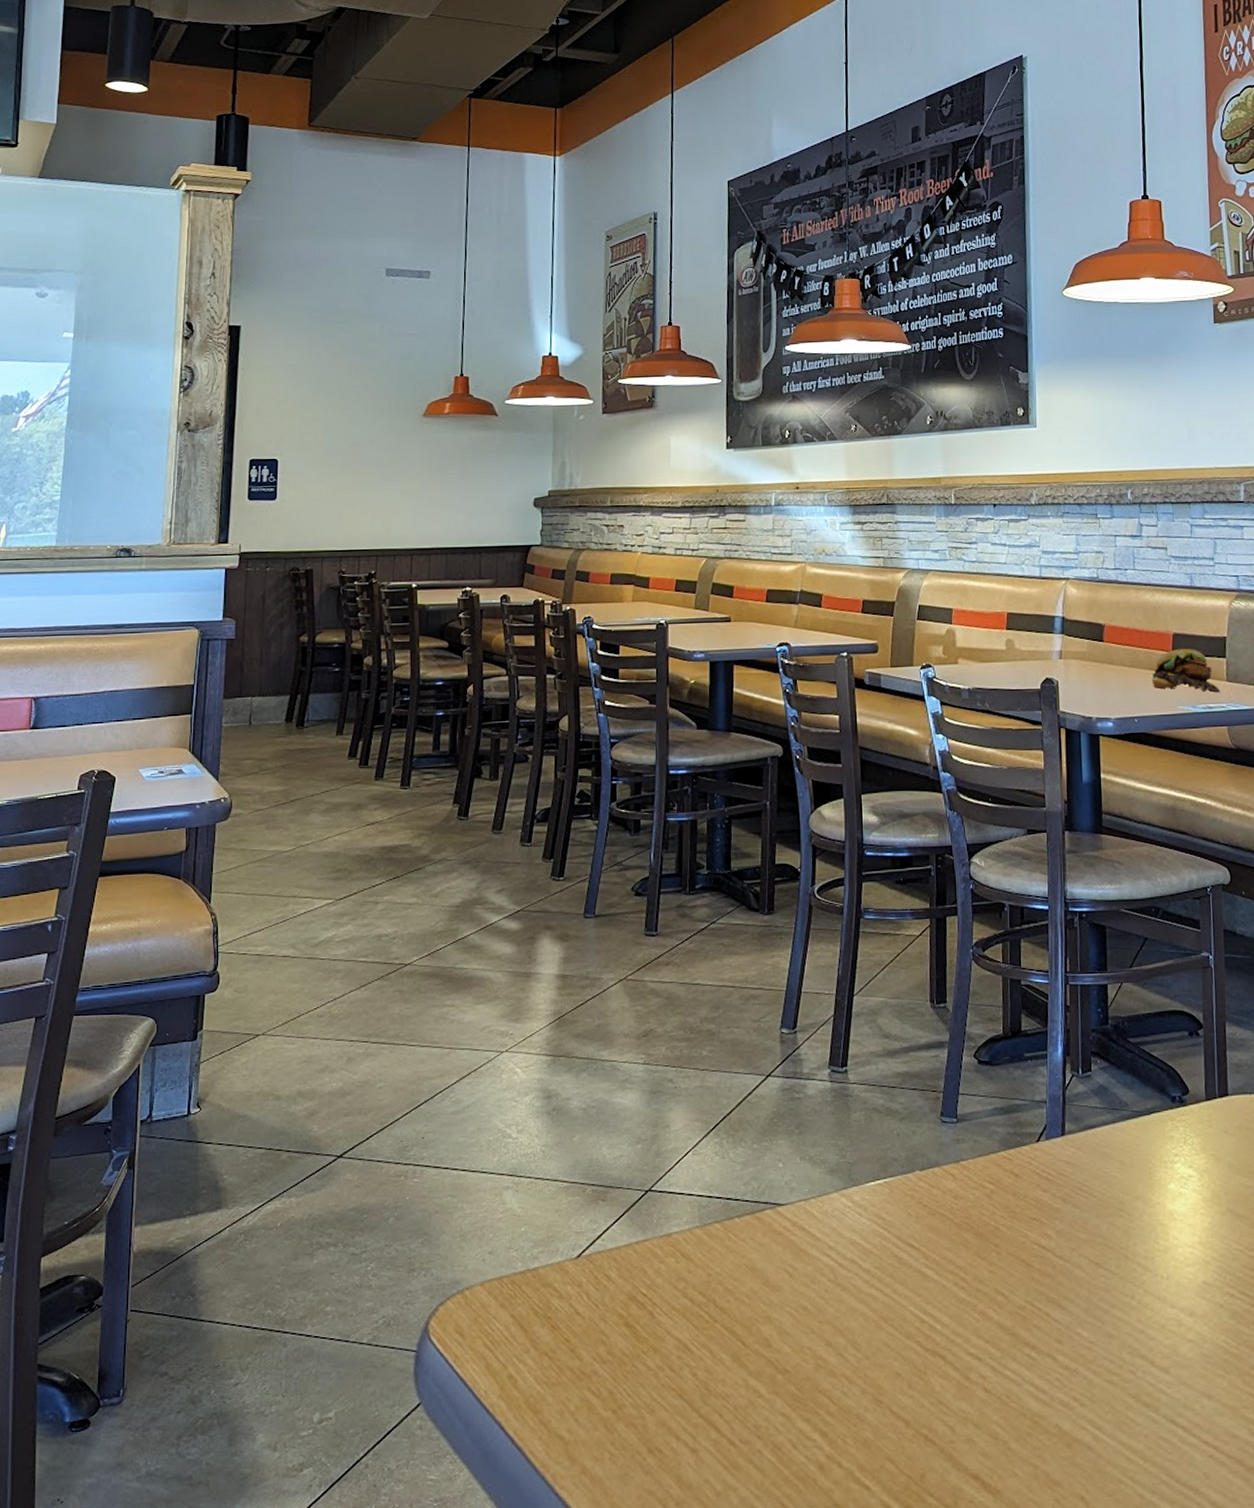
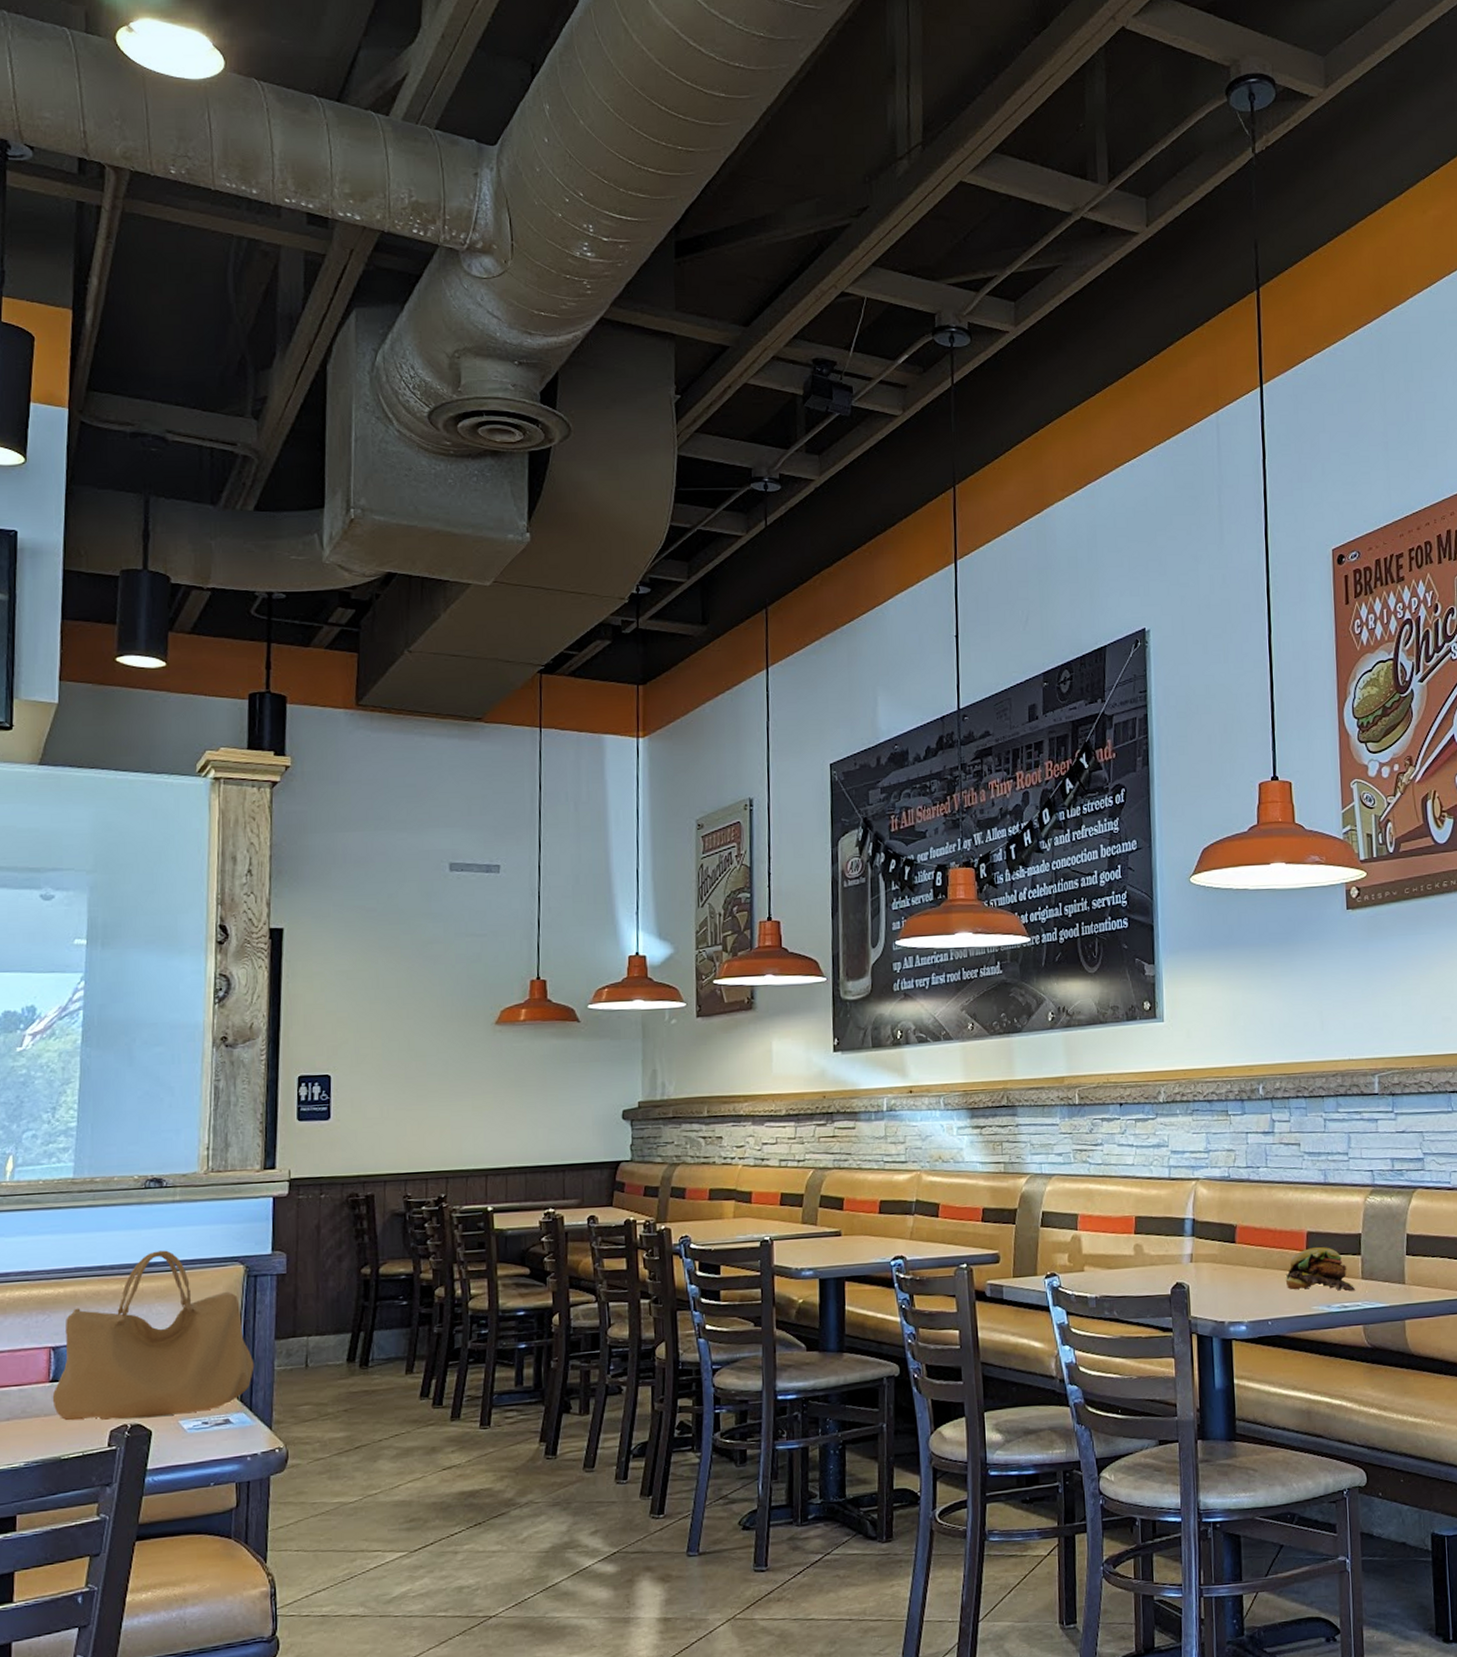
handbag: none [32,614,205,766] -> present [52,1250,255,1421]

